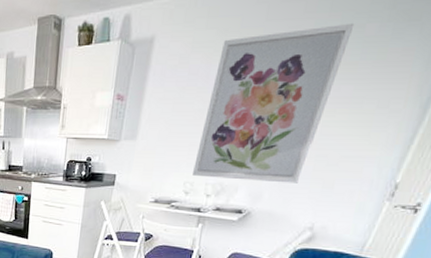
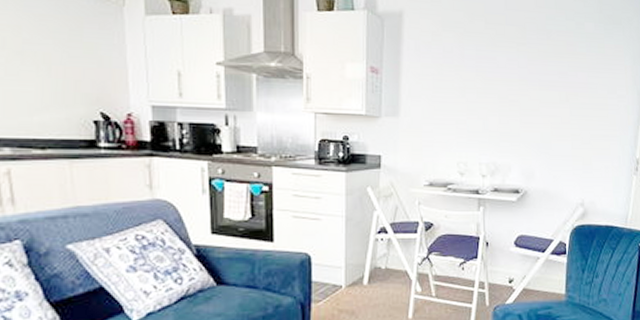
wall art: present [193,22,355,184] -> none [464,20,576,161]

